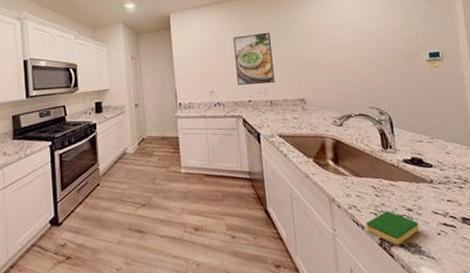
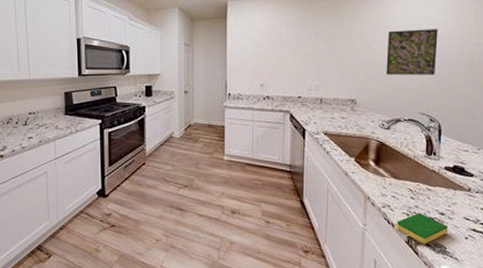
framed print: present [233,32,275,85] -> none [289,28,330,82]
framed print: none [326,25,376,73] -> present [386,29,438,75]

